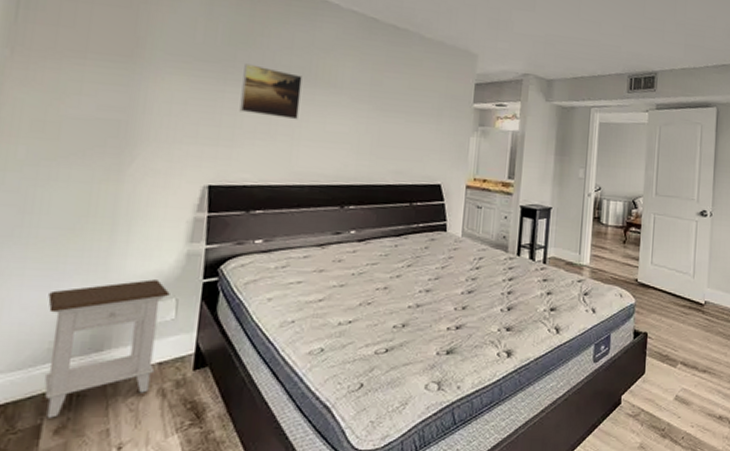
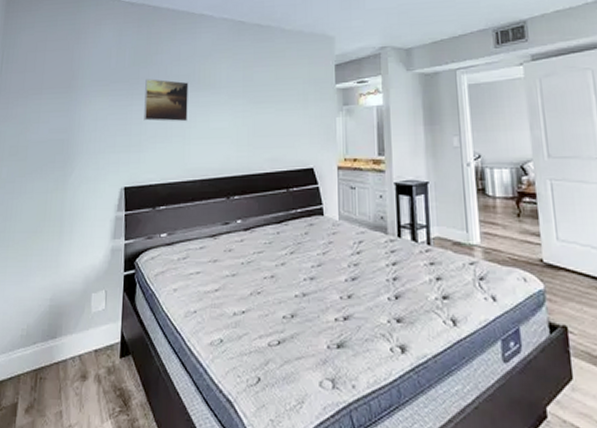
nightstand: present [44,279,170,418] -> none [19,273,101,398]

